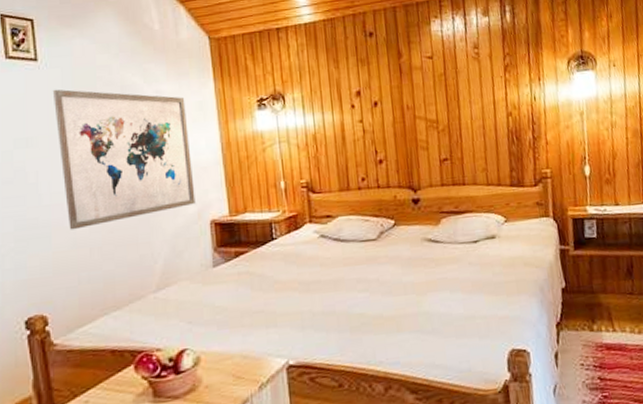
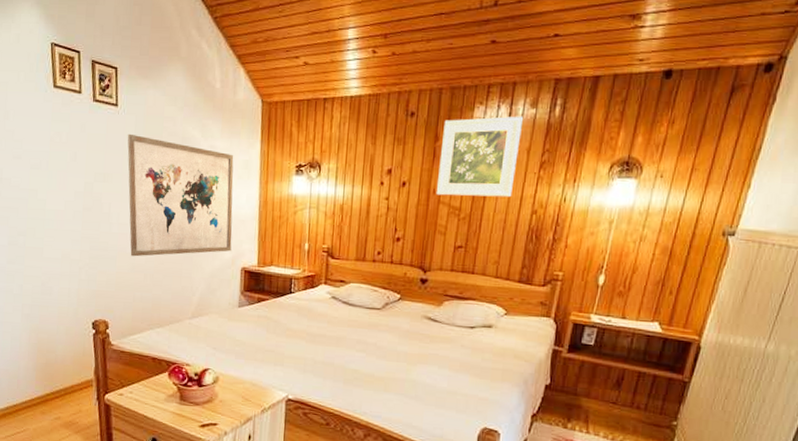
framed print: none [404,25,485,111] -> present [436,116,524,198]

